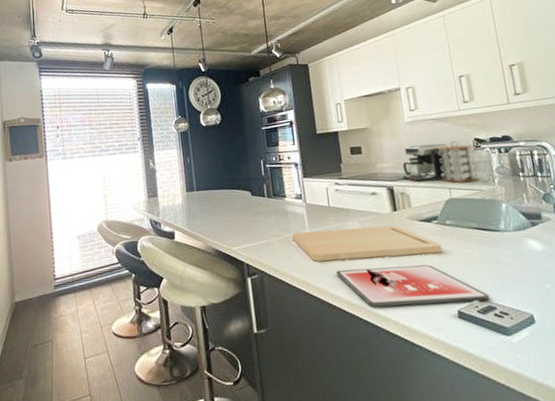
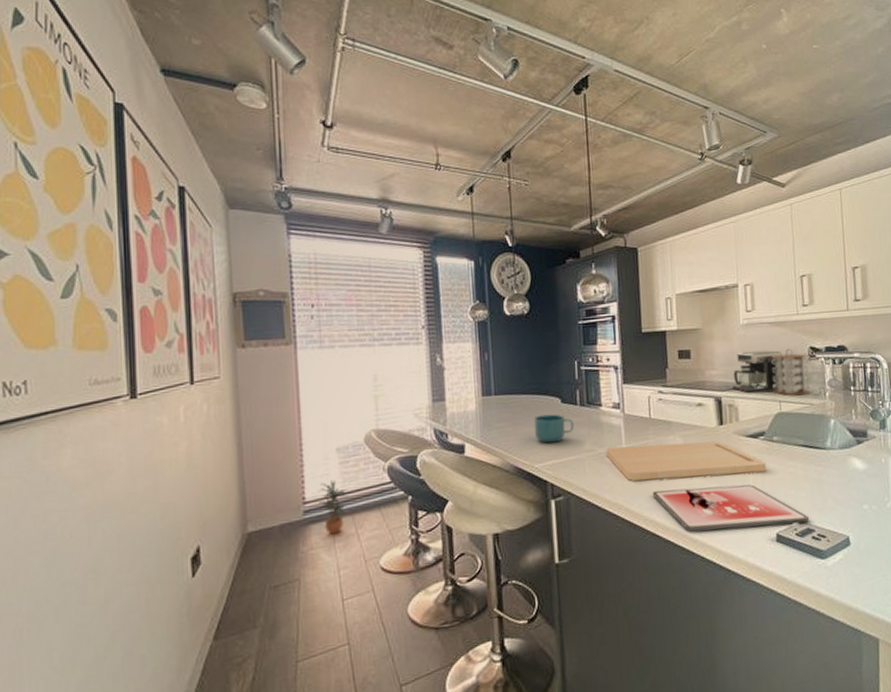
potted plant: none [64,261,88,305] -> present [318,479,350,535]
cup: none [229,205,264,230] -> present [533,414,574,443]

